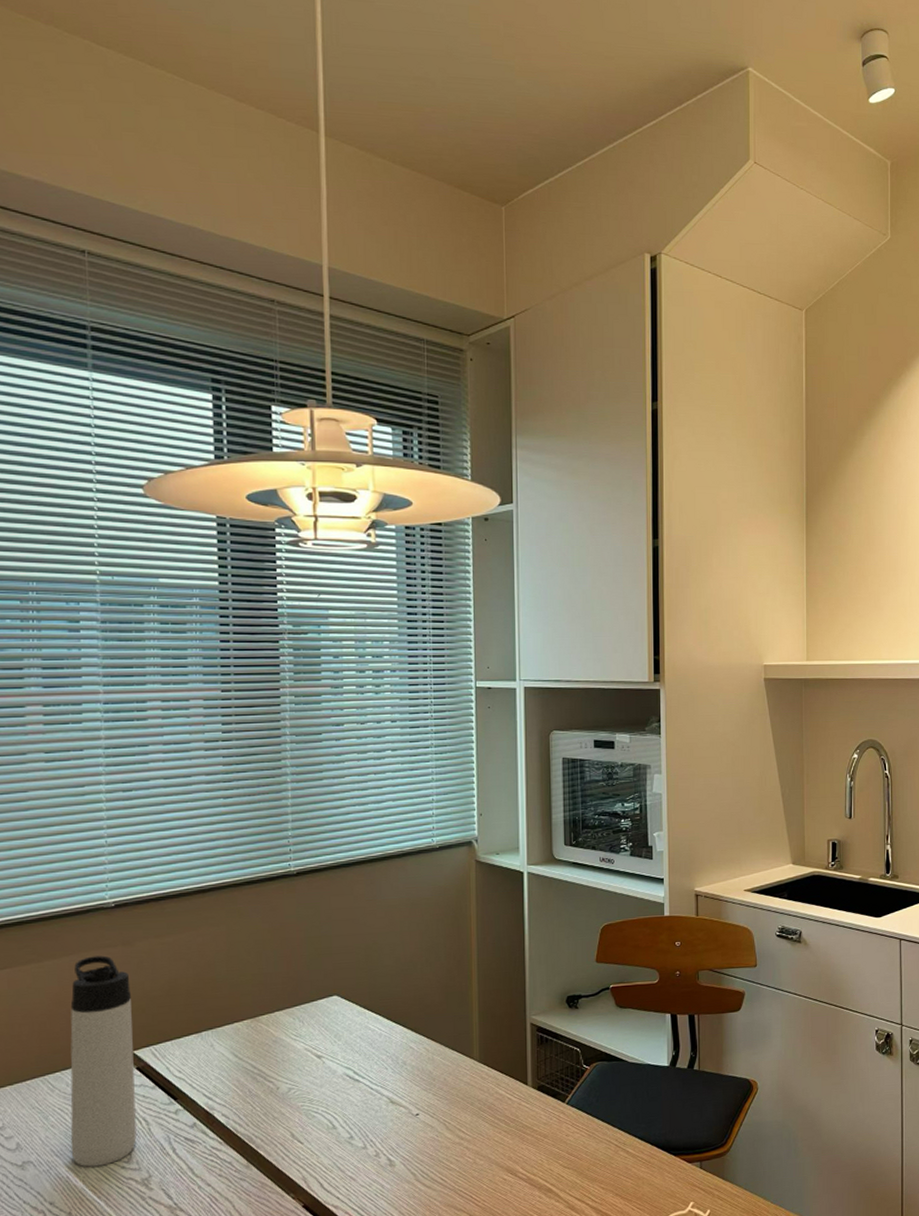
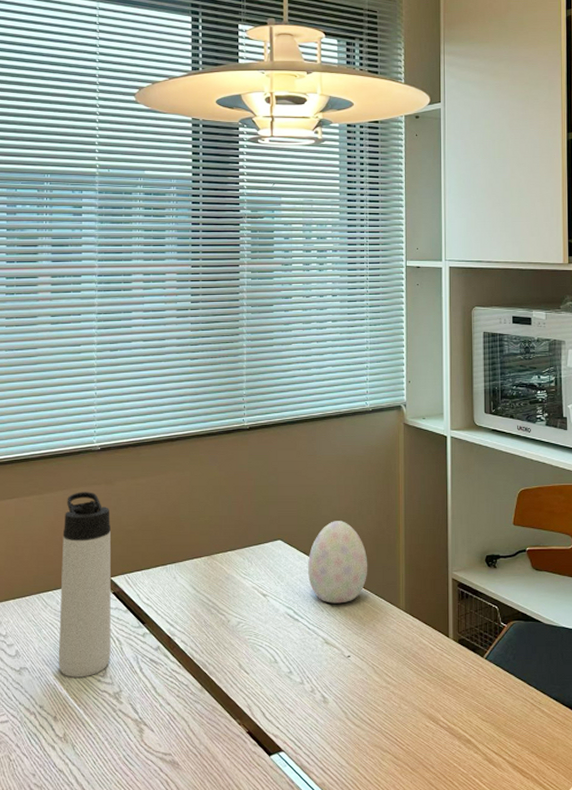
decorative egg: none [368,970,438,1060] -> present [307,521,368,604]

